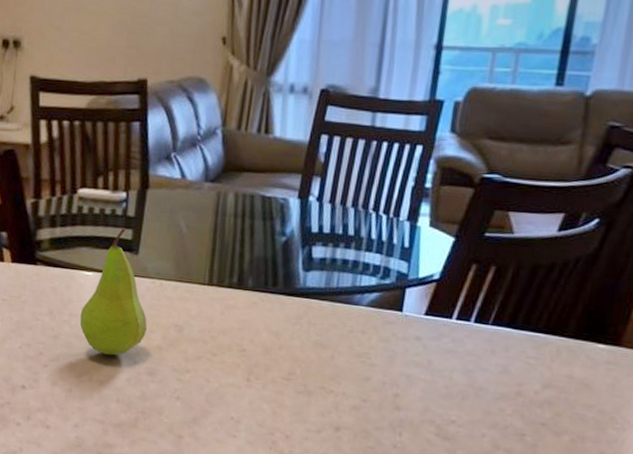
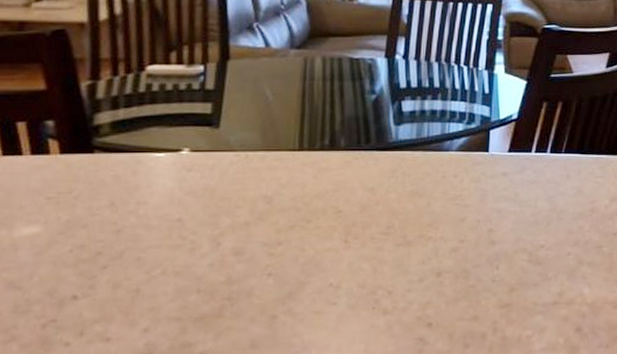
fruit: present [79,228,147,356] -> none [149,102,232,242]

